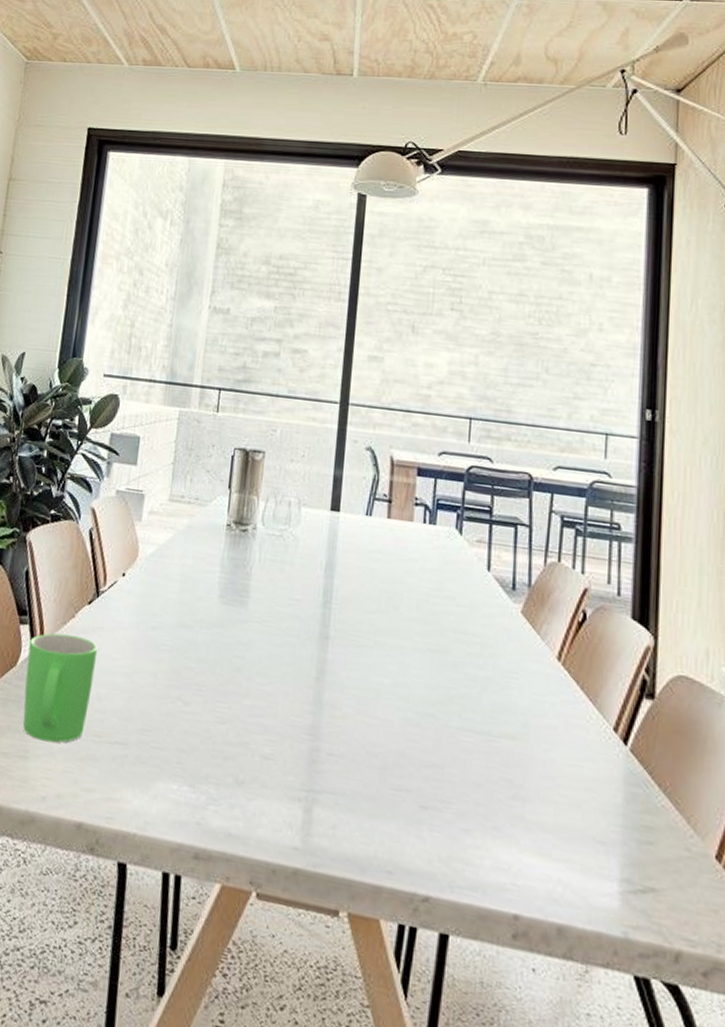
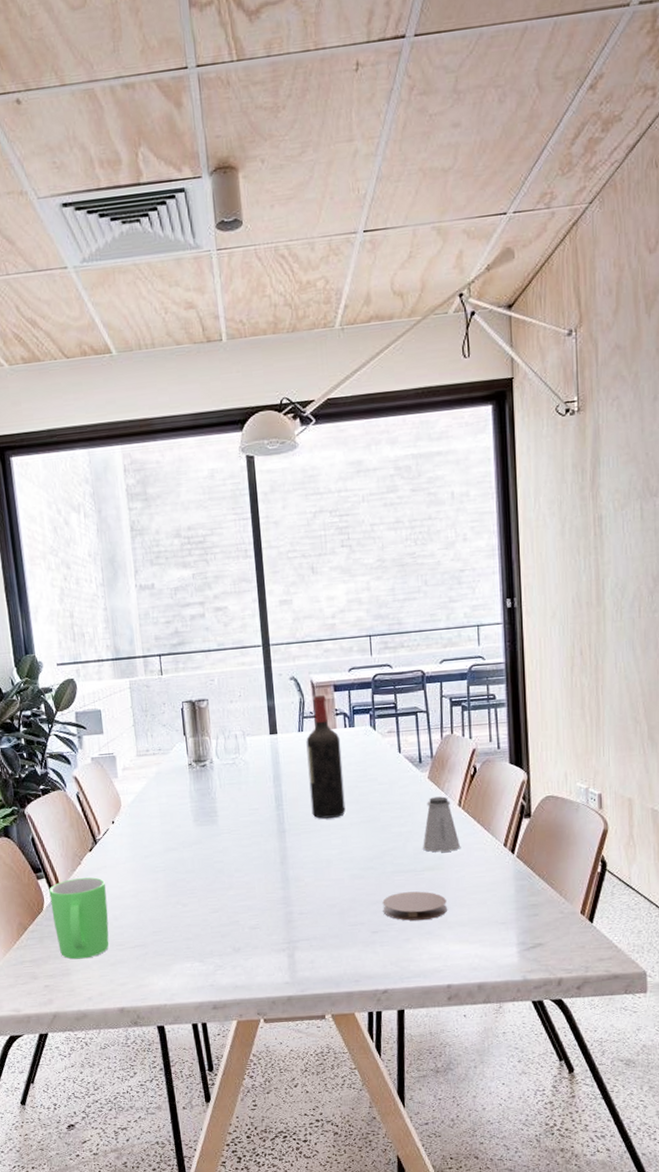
wine bottle: none [366,474,416,636] -> present [306,694,346,819]
coaster: none [439,759,527,810] -> present [382,891,447,921]
saltshaker: none [503,639,554,720] -> present [423,796,460,853]

